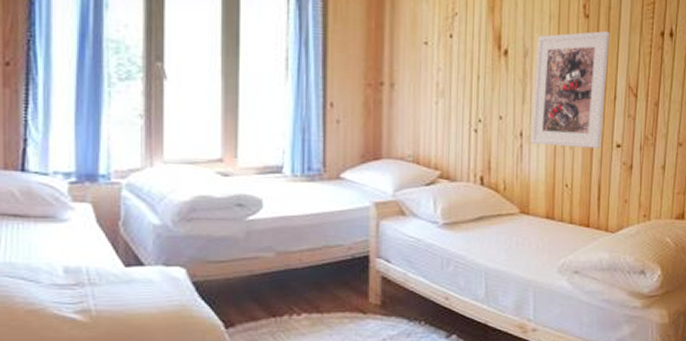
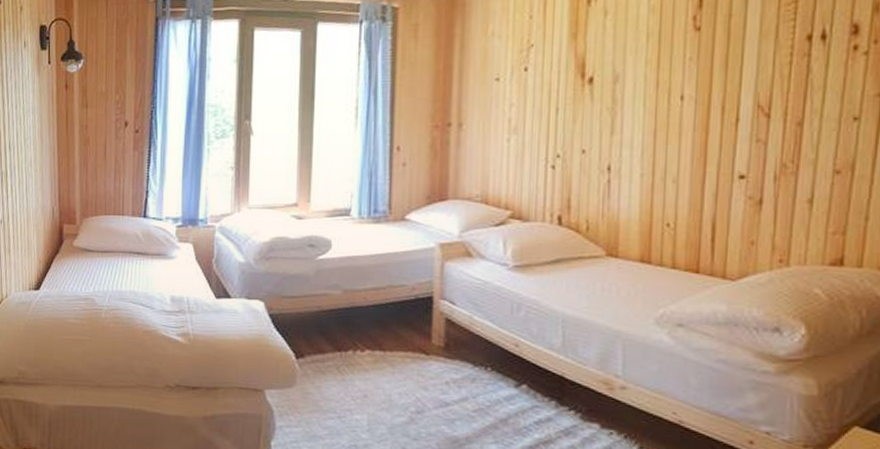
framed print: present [530,31,610,148] -> none [620,43,731,181]

